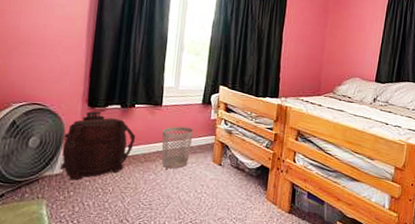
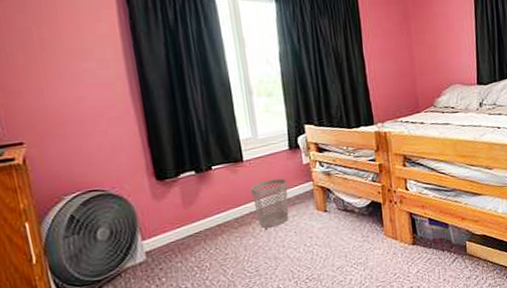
backpack: present [59,111,136,180] -> none [136,183,223,266]

